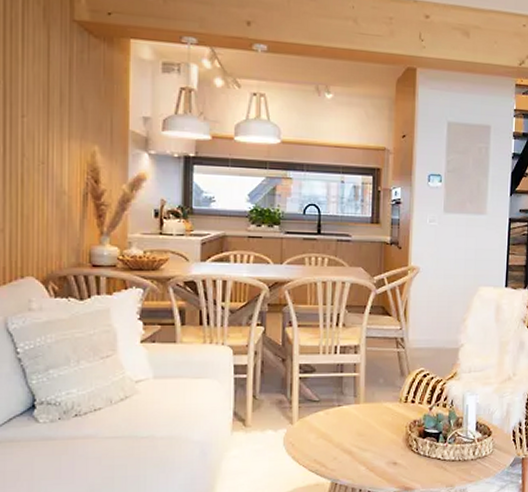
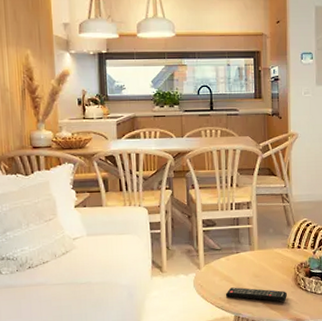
remote control: none [321,447,395,467] -> present [225,287,287,302]

